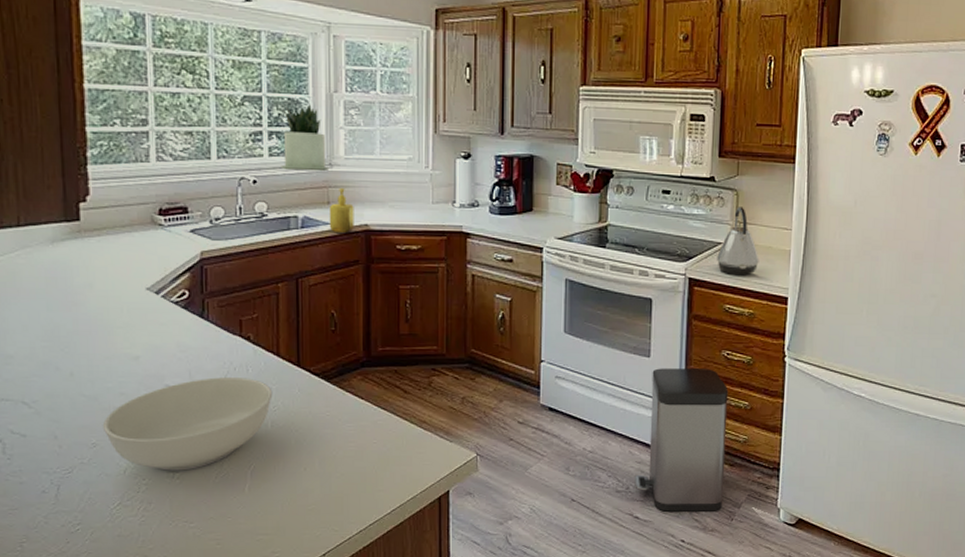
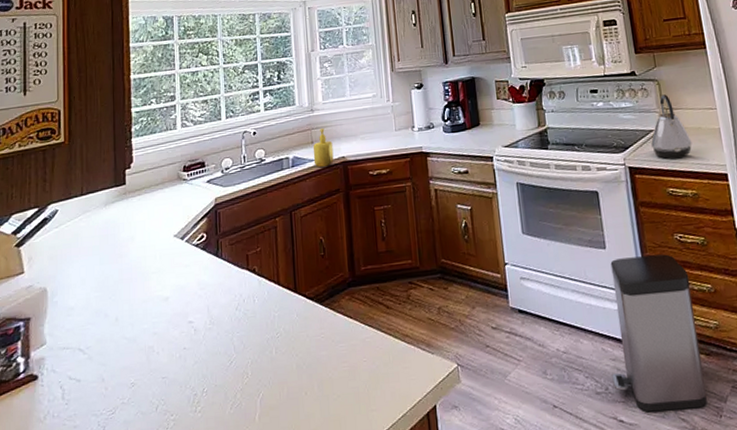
bowl: present [102,377,273,471] -> none [139,308,276,405]
planter: present [281,104,330,172] -> none [272,64,312,120]

